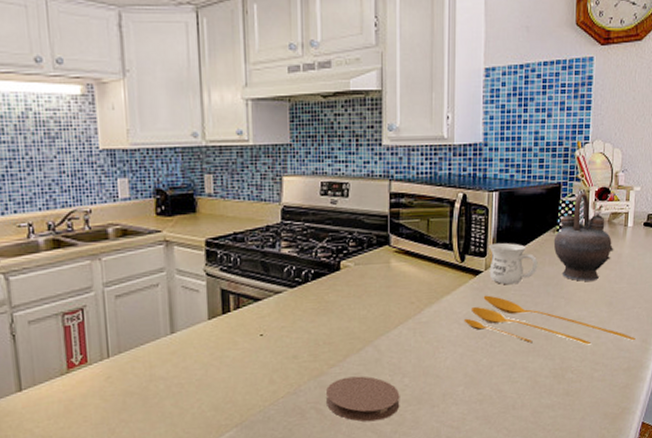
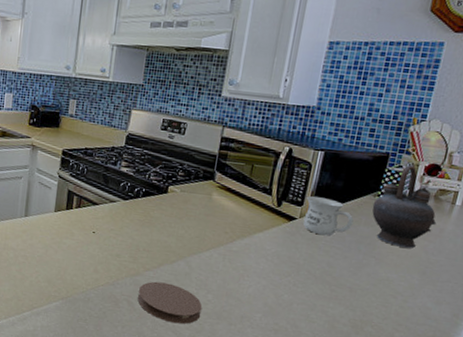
spoon: present [463,295,636,344] -> none [271,240,446,312]

